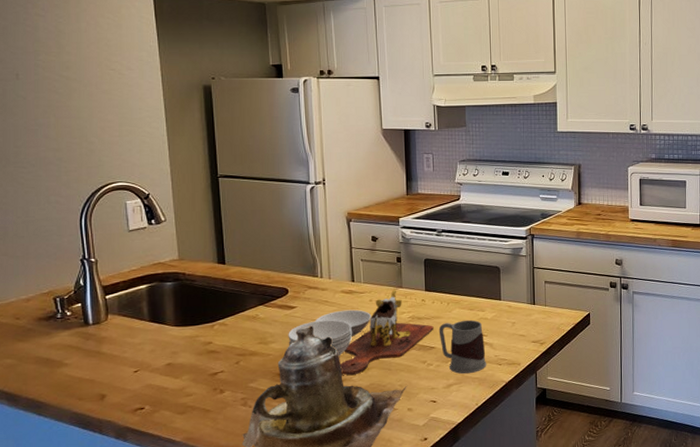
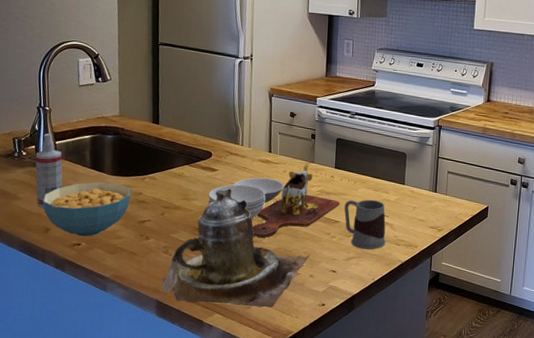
spray bottle: none [82,288,118,372] -> present [35,133,63,208]
cereal bowl: none [94,334,199,400] -> present [42,182,131,237]

